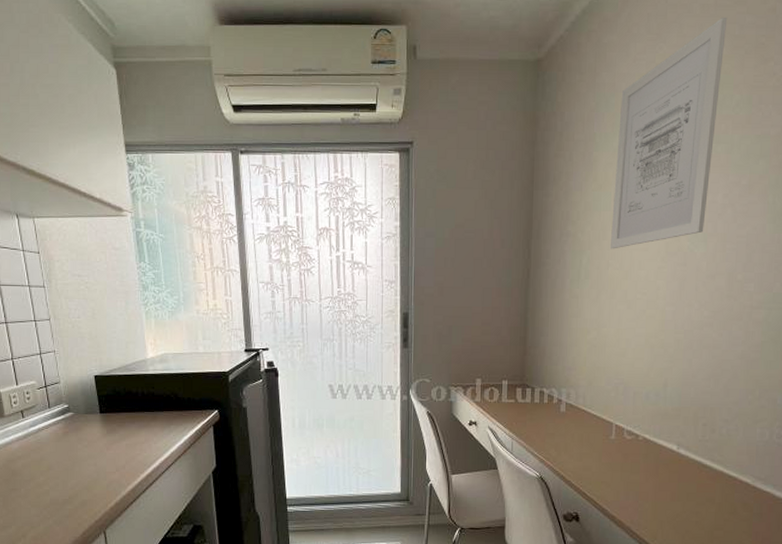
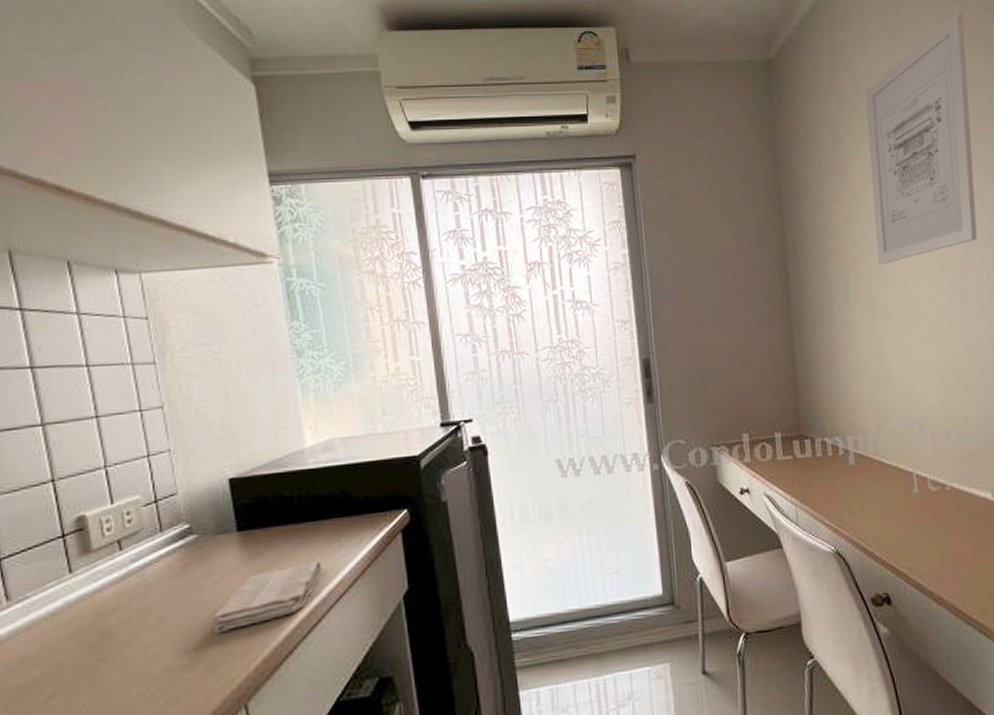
washcloth: none [83,439,156,481] -> present [212,560,321,632]

